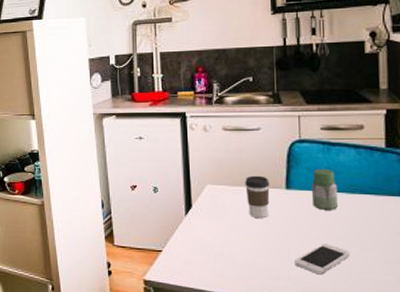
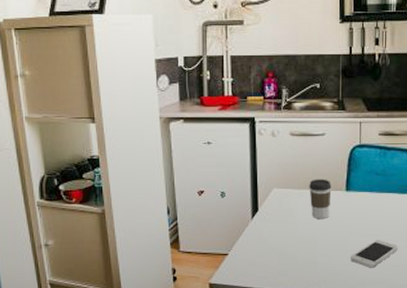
jar: present [312,169,338,210] -> none [369,172,390,209]

